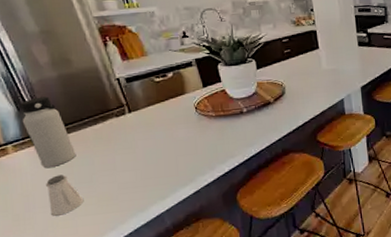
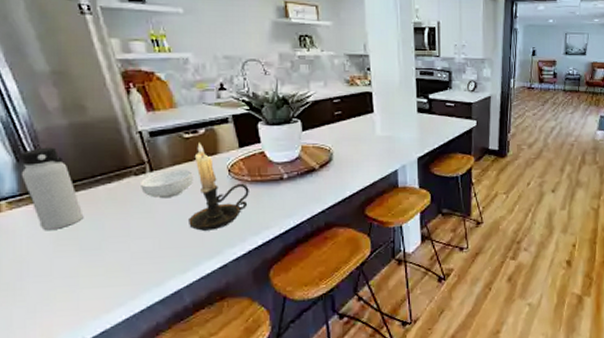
saltshaker: present [46,175,84,216] -> none [44,239,89,287]
cereal bowl: none [120,109,166,136] -> present [139,170,193,199]
candle holder: none [164,84,215,162] -> present [189,142,249,231]

